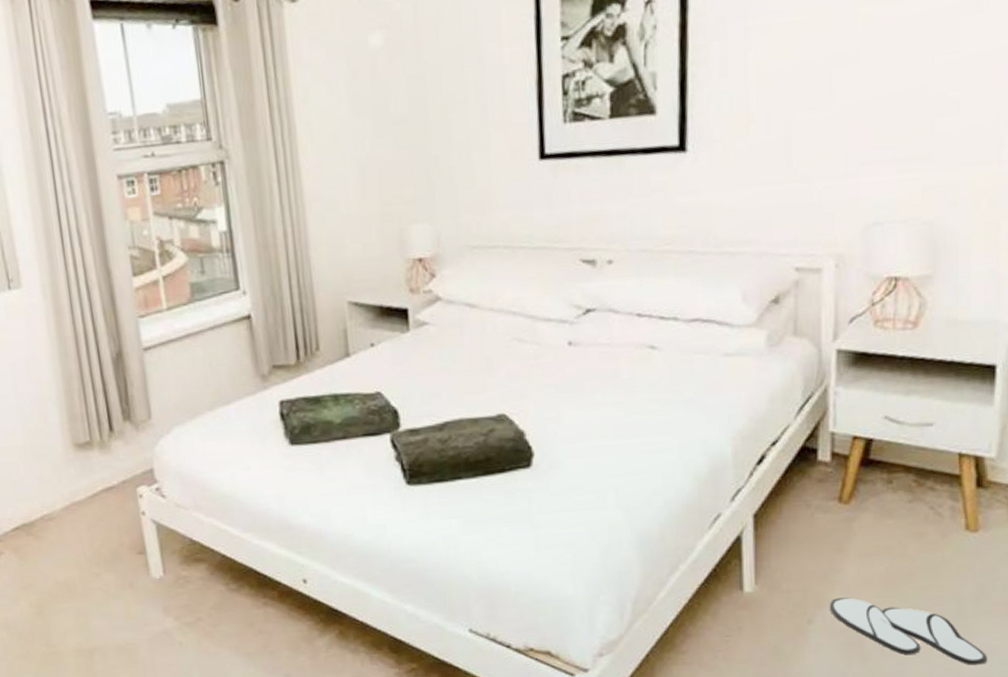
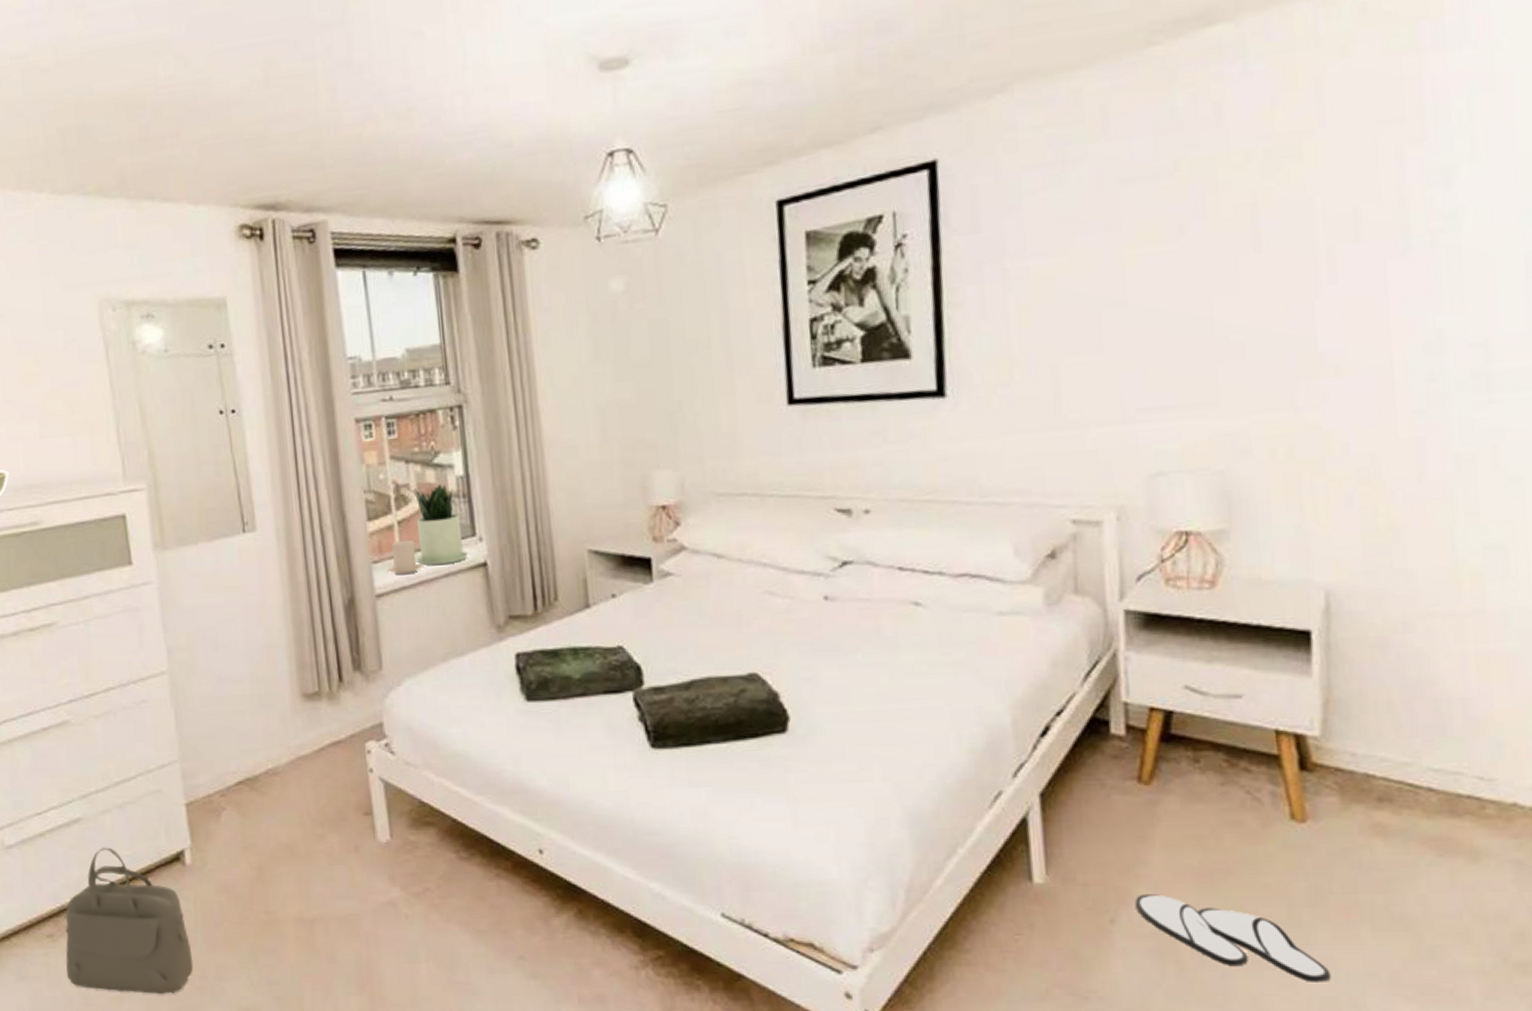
candle: none [153,294,190,329] -> present [387,539,424,575]
planter: none [178,238,232,319] -> present [414,483,468,566]

